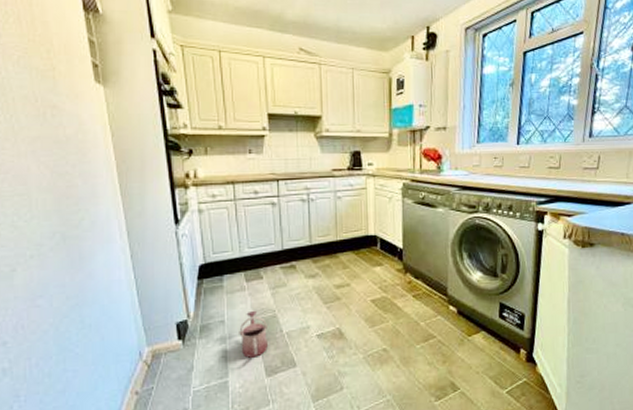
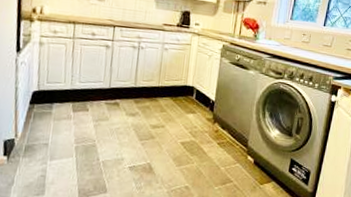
watering can: present [239,310,268,358] -> none [59,137,86,180]

